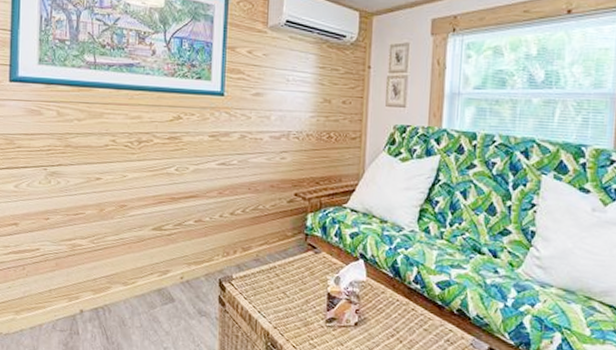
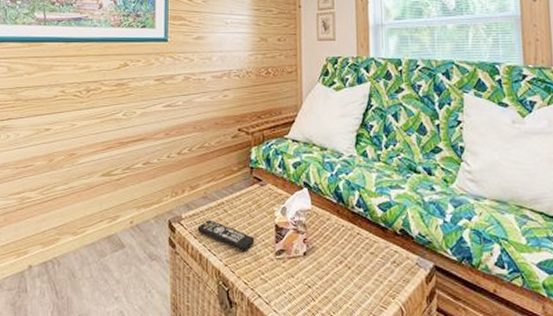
remote control: none [248,282,306,316] -> present [197,220,255,251]

